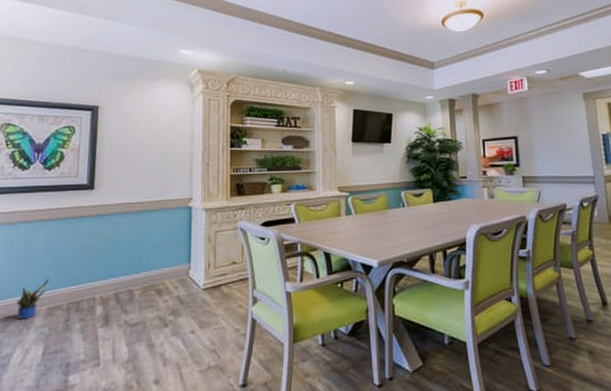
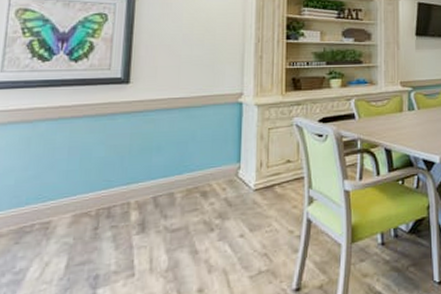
potted plant: present [16,278,49,320] -> none [34,182,74,229]

